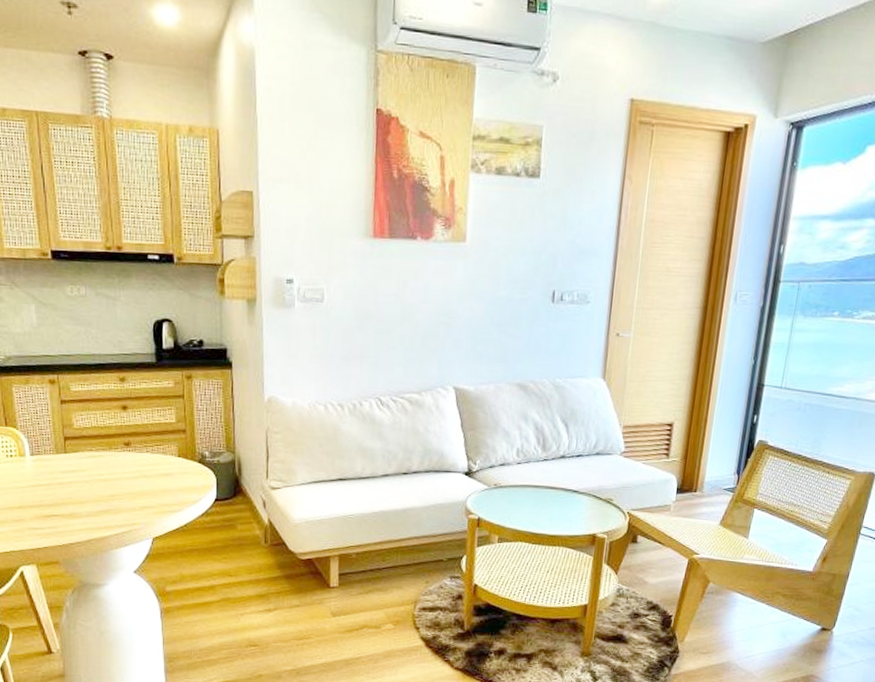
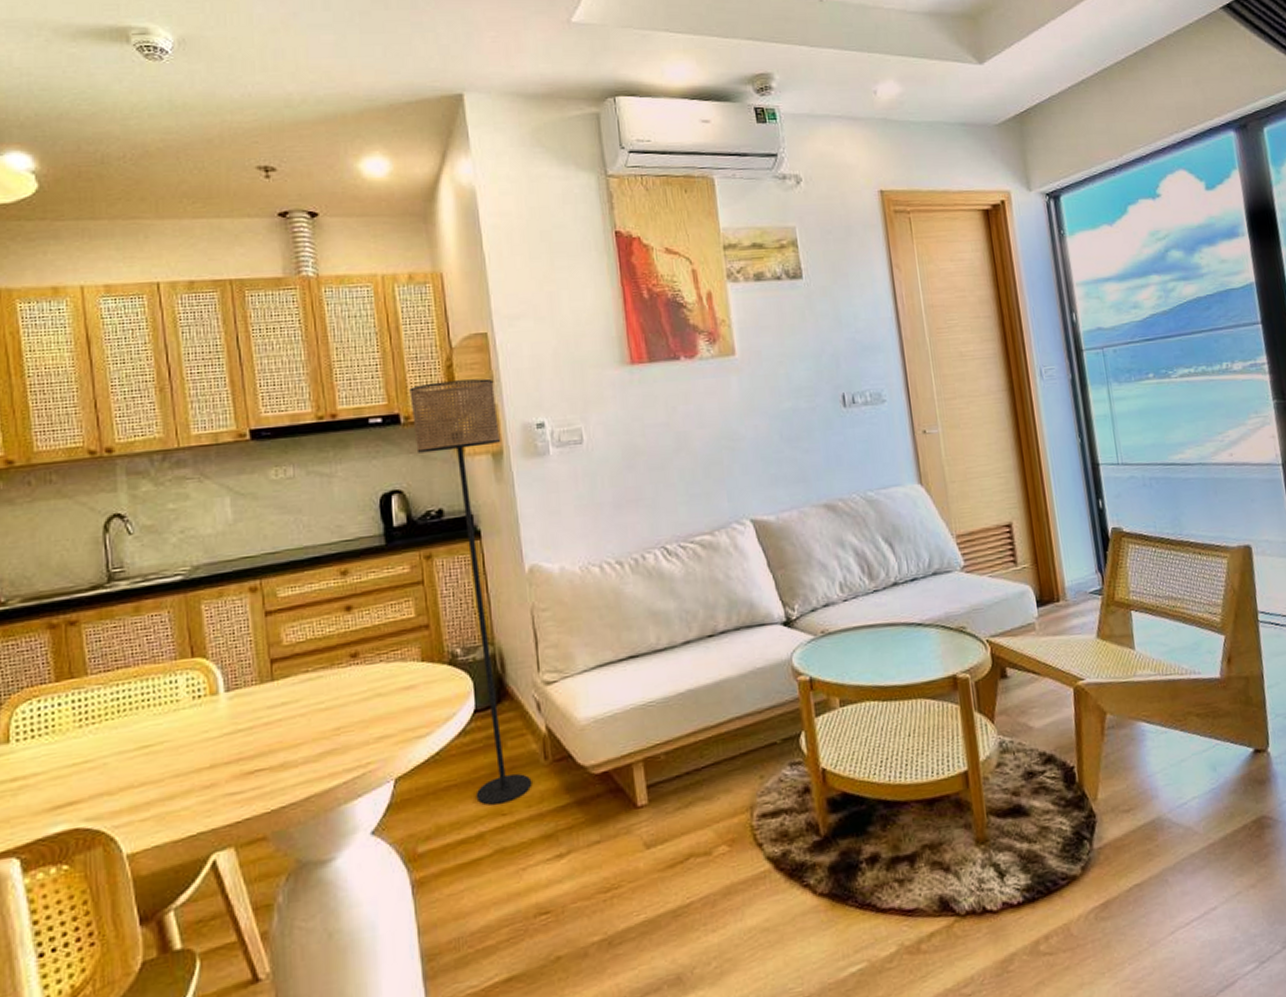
floor lamp: none [183,230,256,568] -> present [409,378,532,805]

